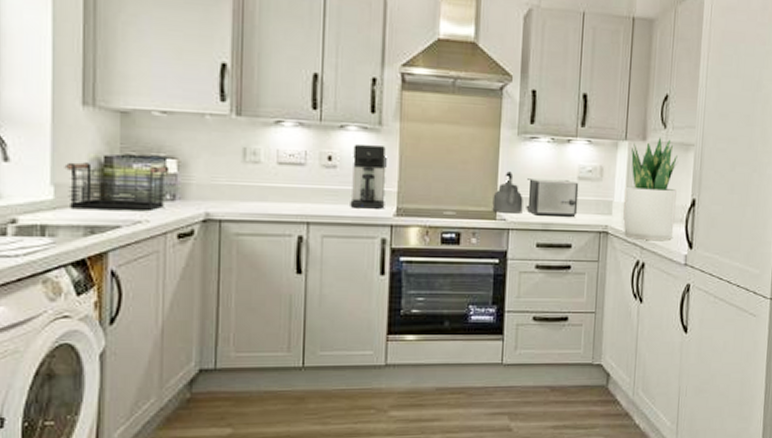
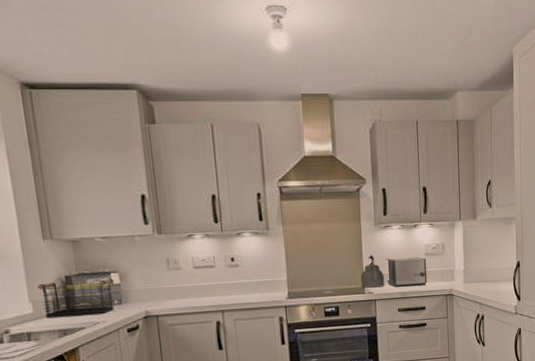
coffee maker: present [350,145,386,209] -> none [249,246,279,296]
planter: present [623,137,678,241] -> none [463,215,504,298]

